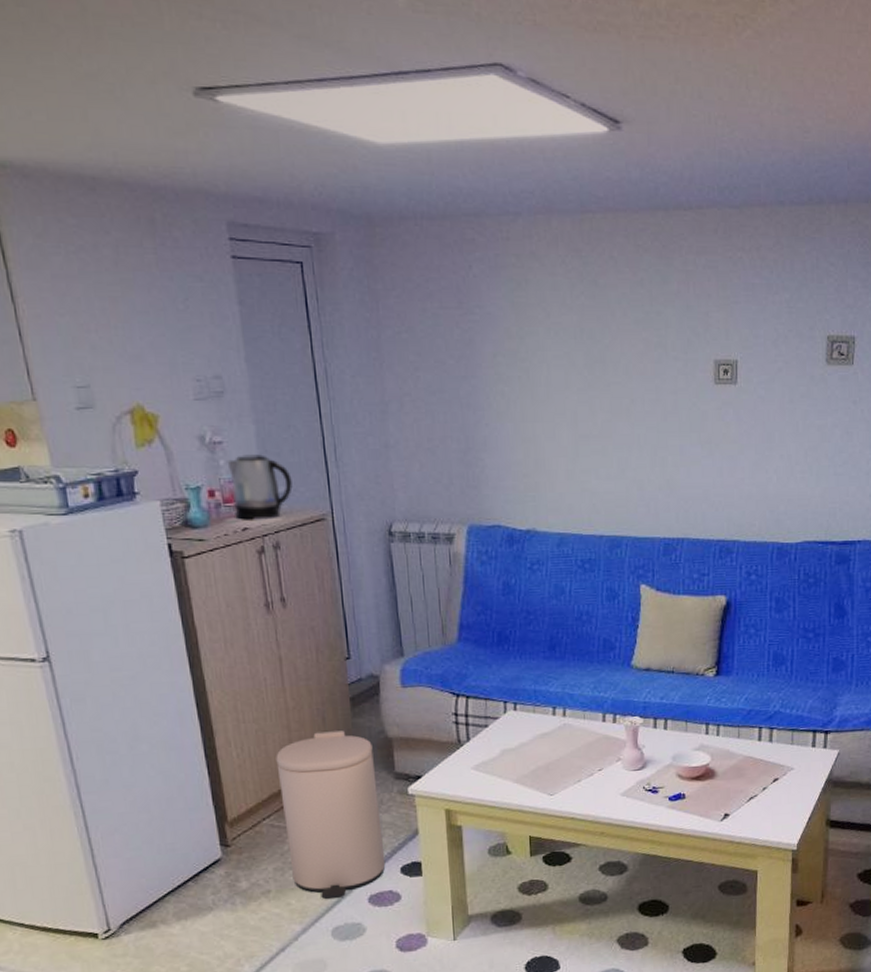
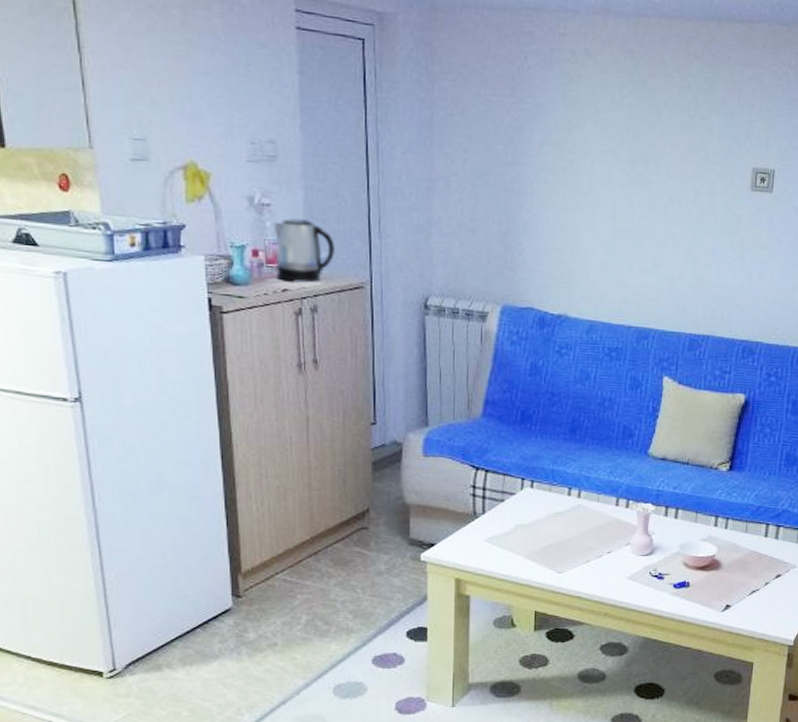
pedal bin: present [276,730,386,900] -> none [294,493,392,657]

